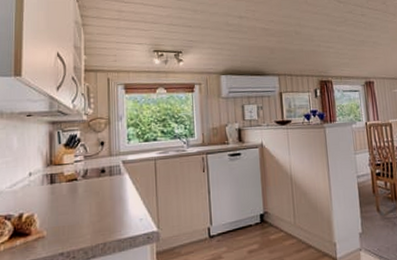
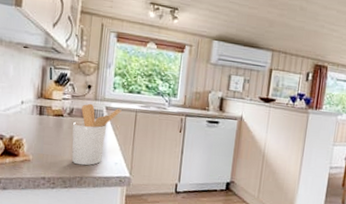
utensil holder: none [88,160,140,230] -> present [72,103,122,166]

